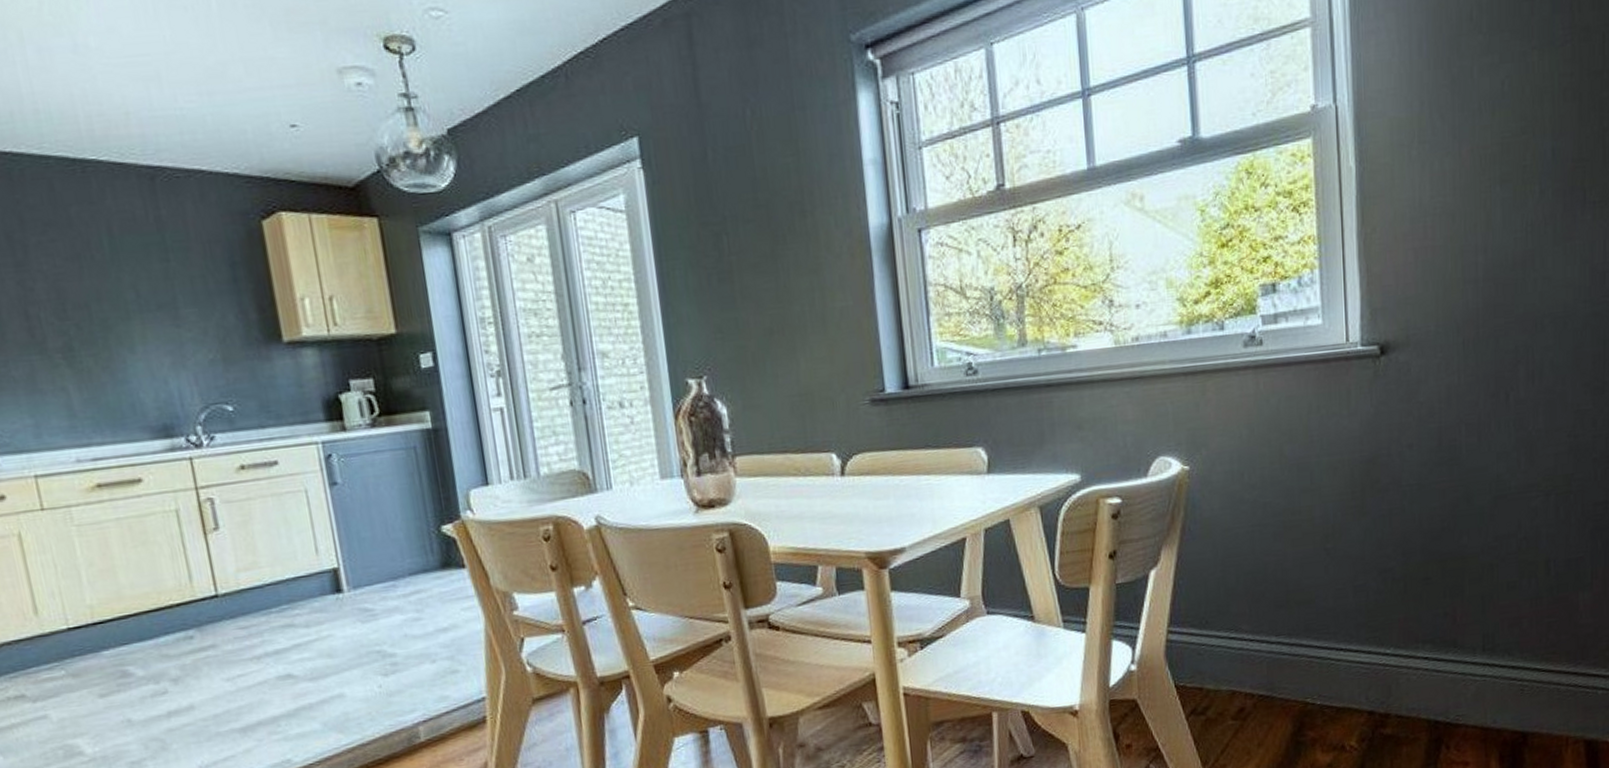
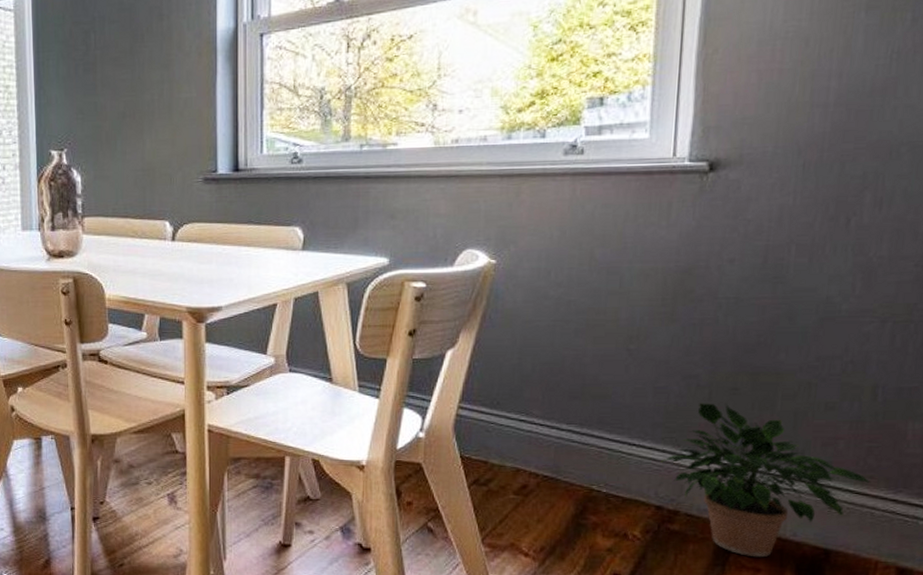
potted plant: none [1368,595,1554,751] -> present [661,403,871,558]

